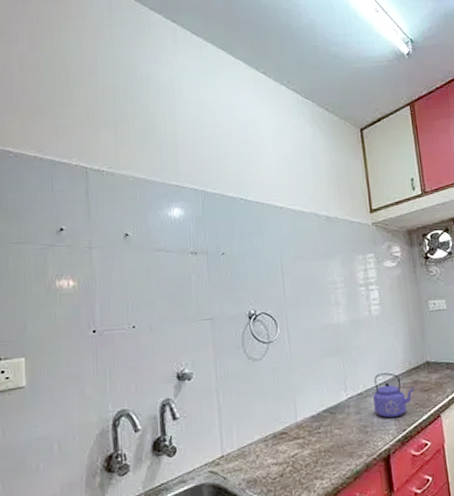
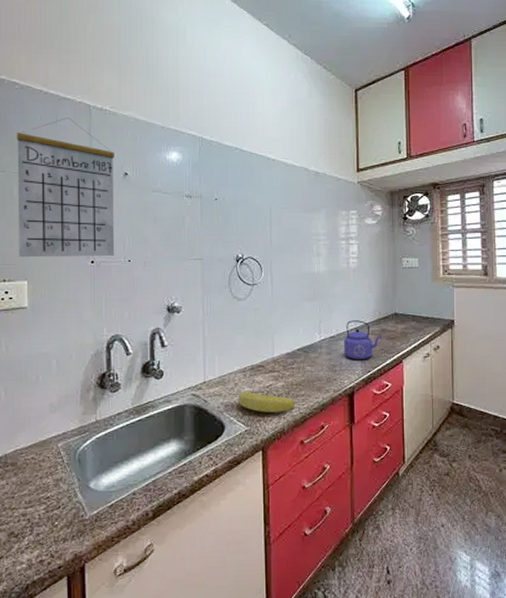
calendar: none [10,182,118,333] -> present [16,118,115,258]
banana: none [261,463,325,487] -> present [239,391,295,413]

